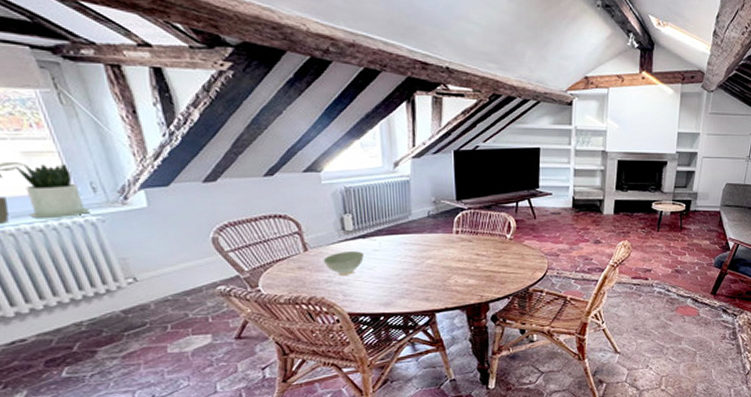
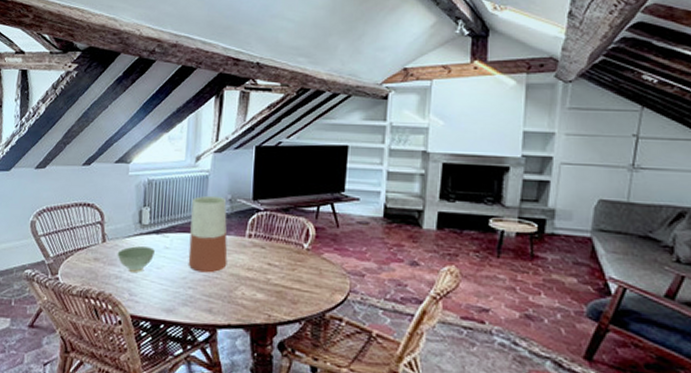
vase: none [396,200,438,268] -> present [188,196,228,273]

